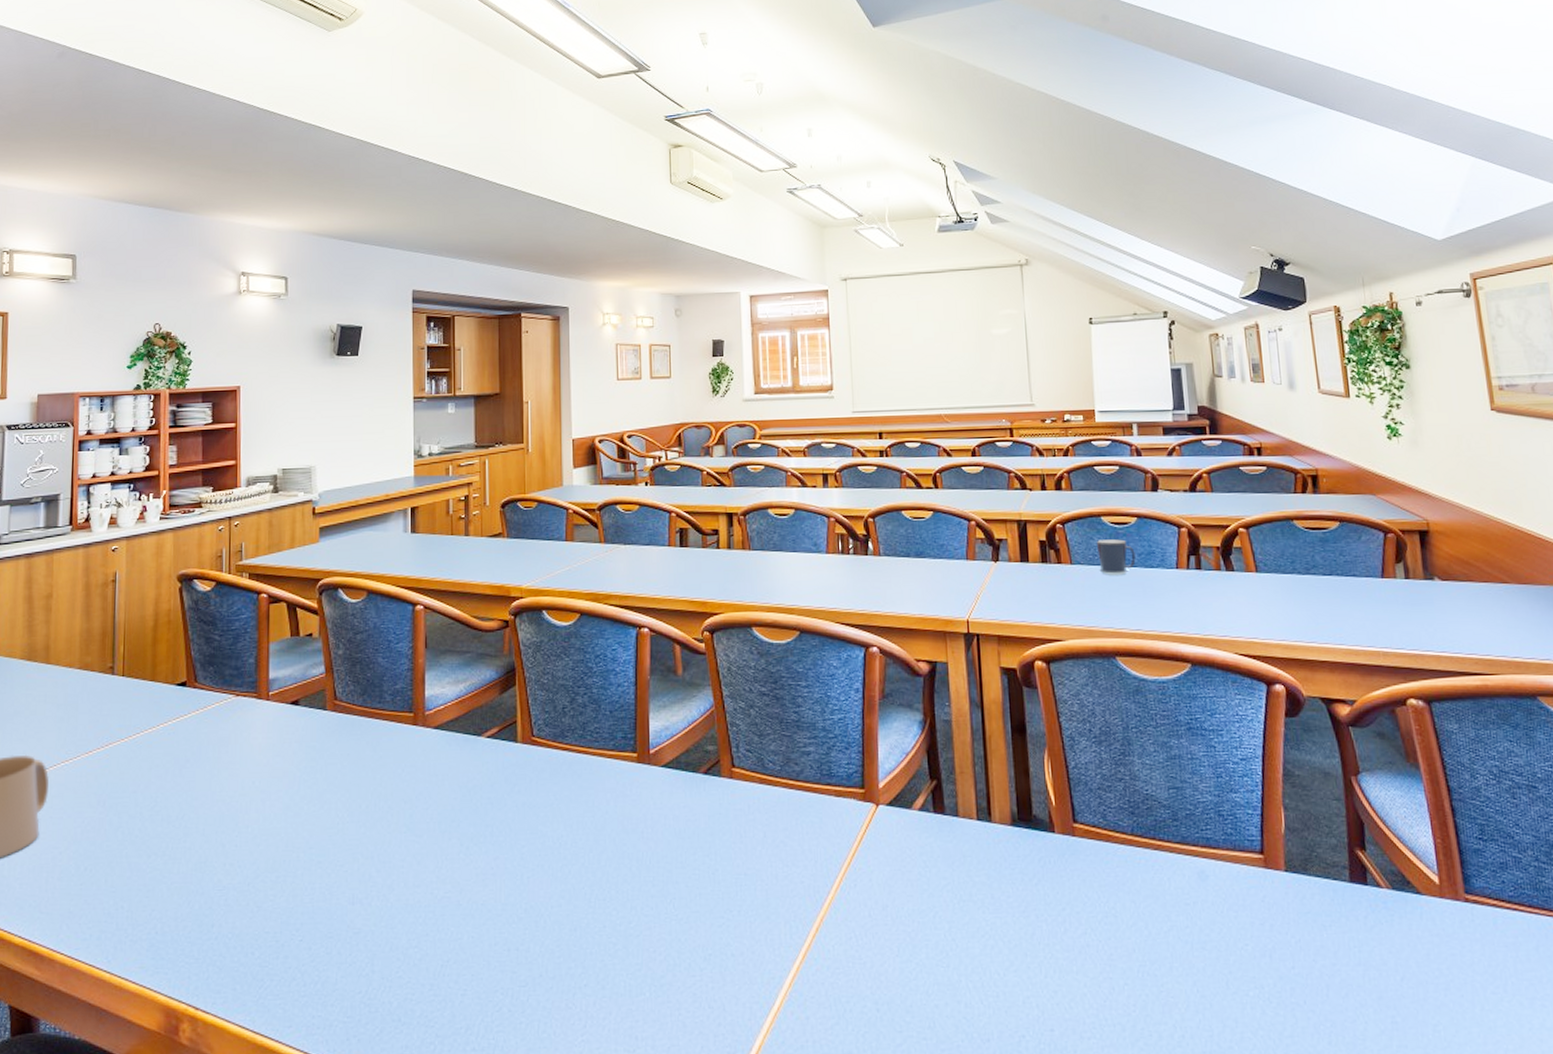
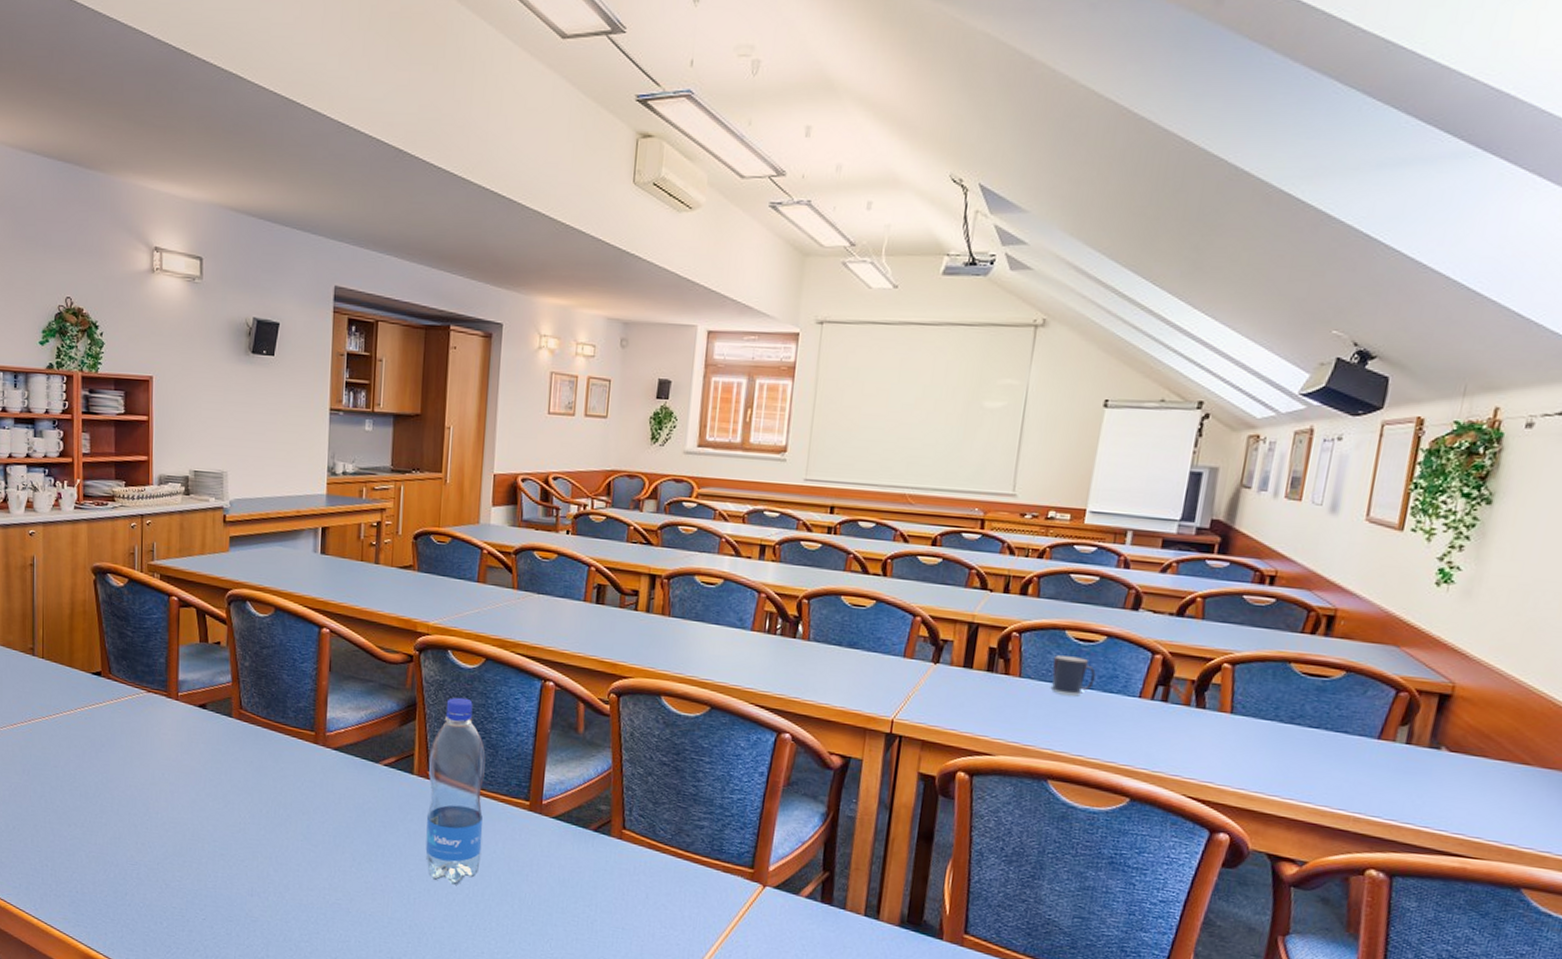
bottle: none [532,656,593,855] -> present [425,697,486,885]

